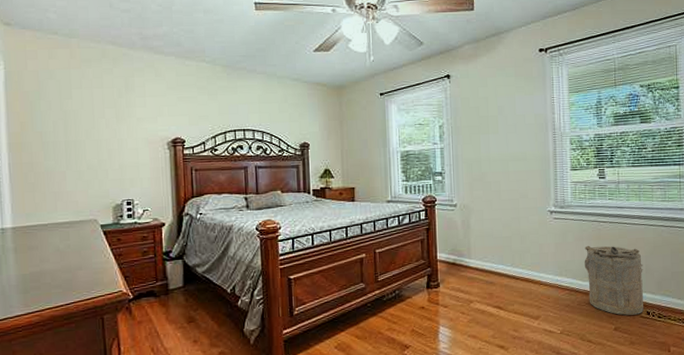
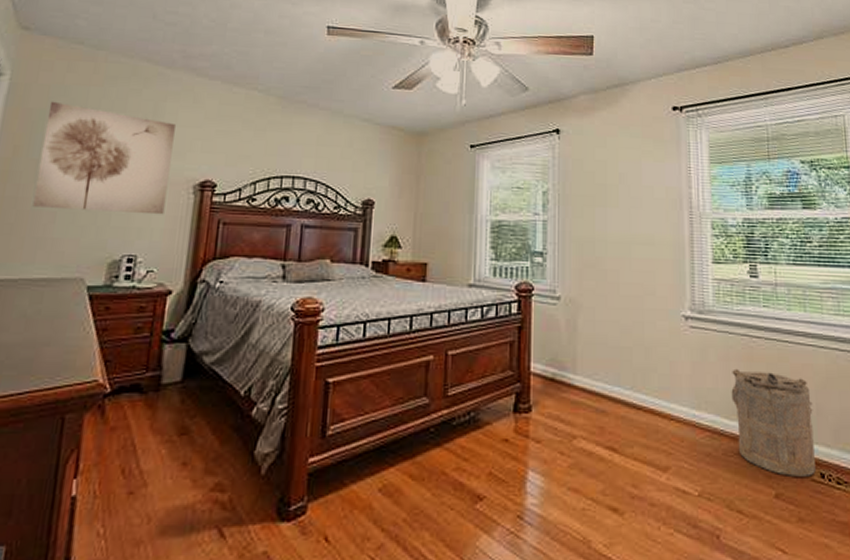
wall art: none [41,84,148,169] -> present [32,101,175,215]

